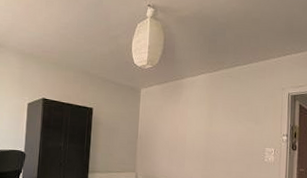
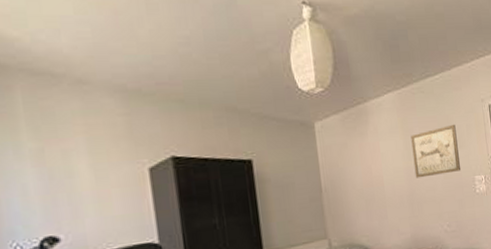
wall art: none [213,104,255,142] -> present [410,124,460,178]

